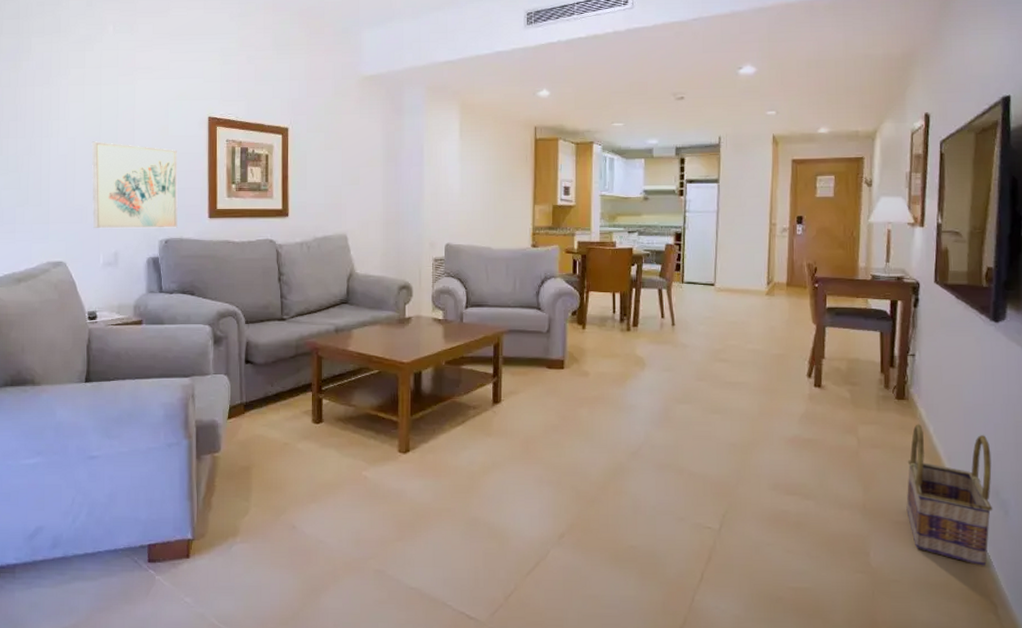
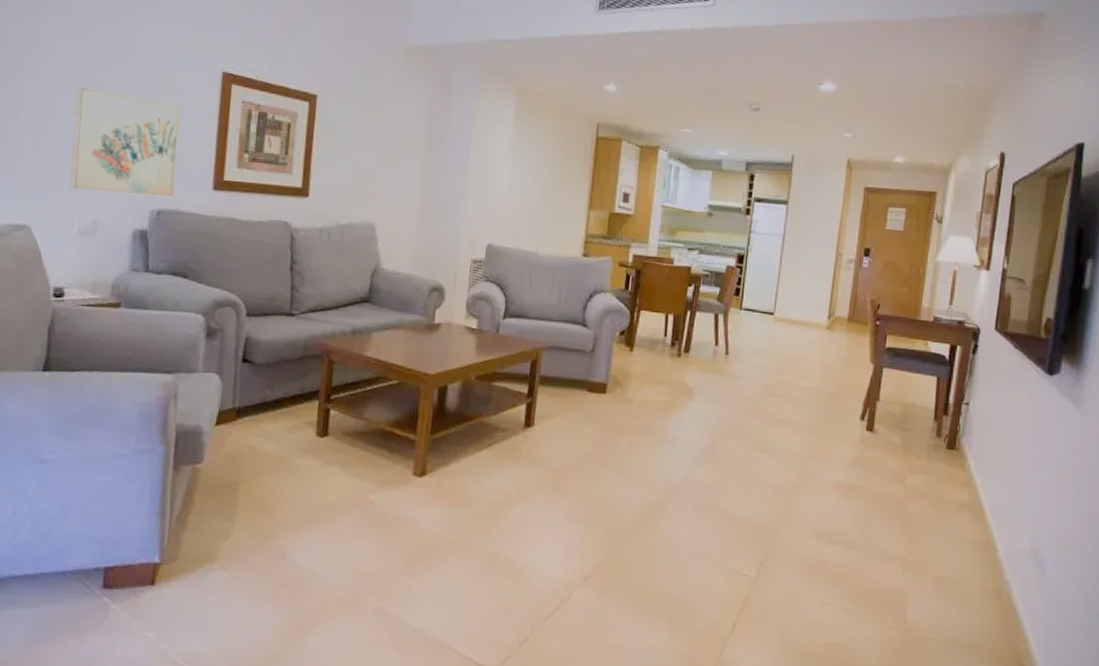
basket: present [906,424,993,566] -> none [947,476,1034,627]

